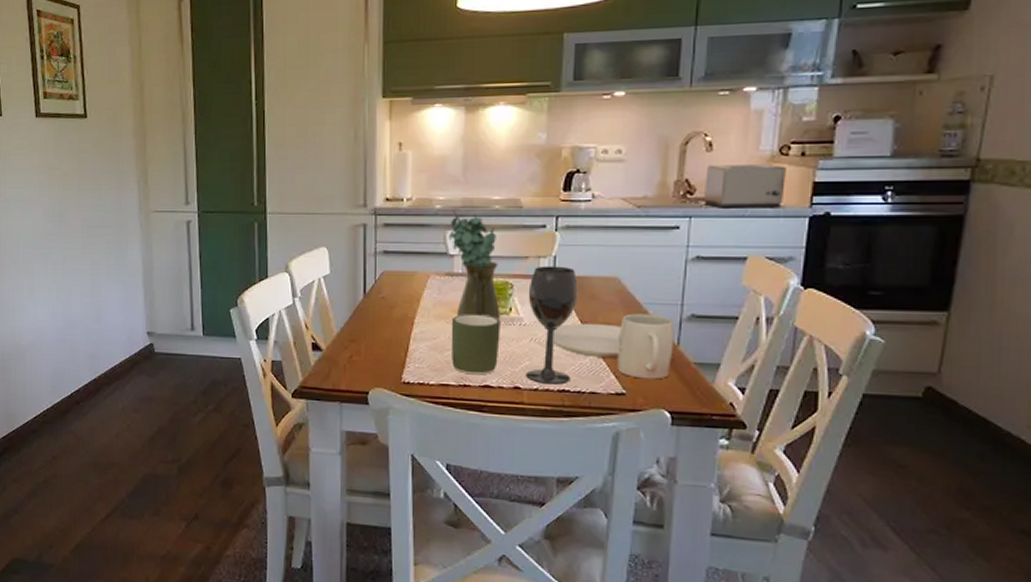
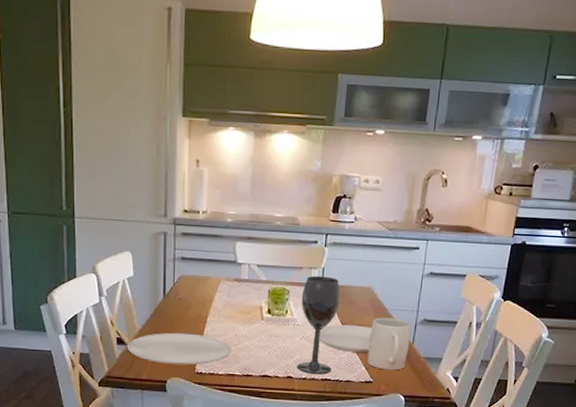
plate: none [323,336,444,374] -> present [127,332,232,366]
vase: present [448,210,501,321] -> none [237,223,279,321]
mug: present [451,314,501,375] -> none [237,315,278,367]
toaster: present [704,164,786,210] -> none [438,198,498,237]

